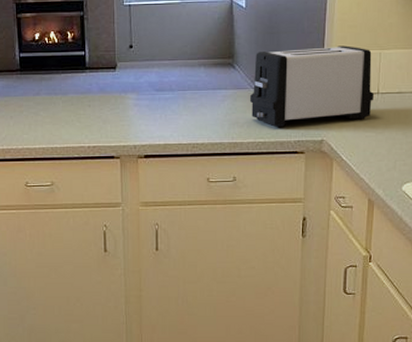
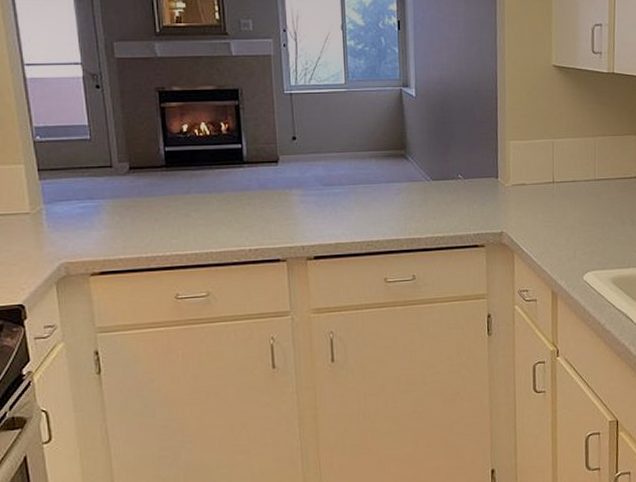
toaster: present [249,45,374,128] -> none [425,135,549,221]

